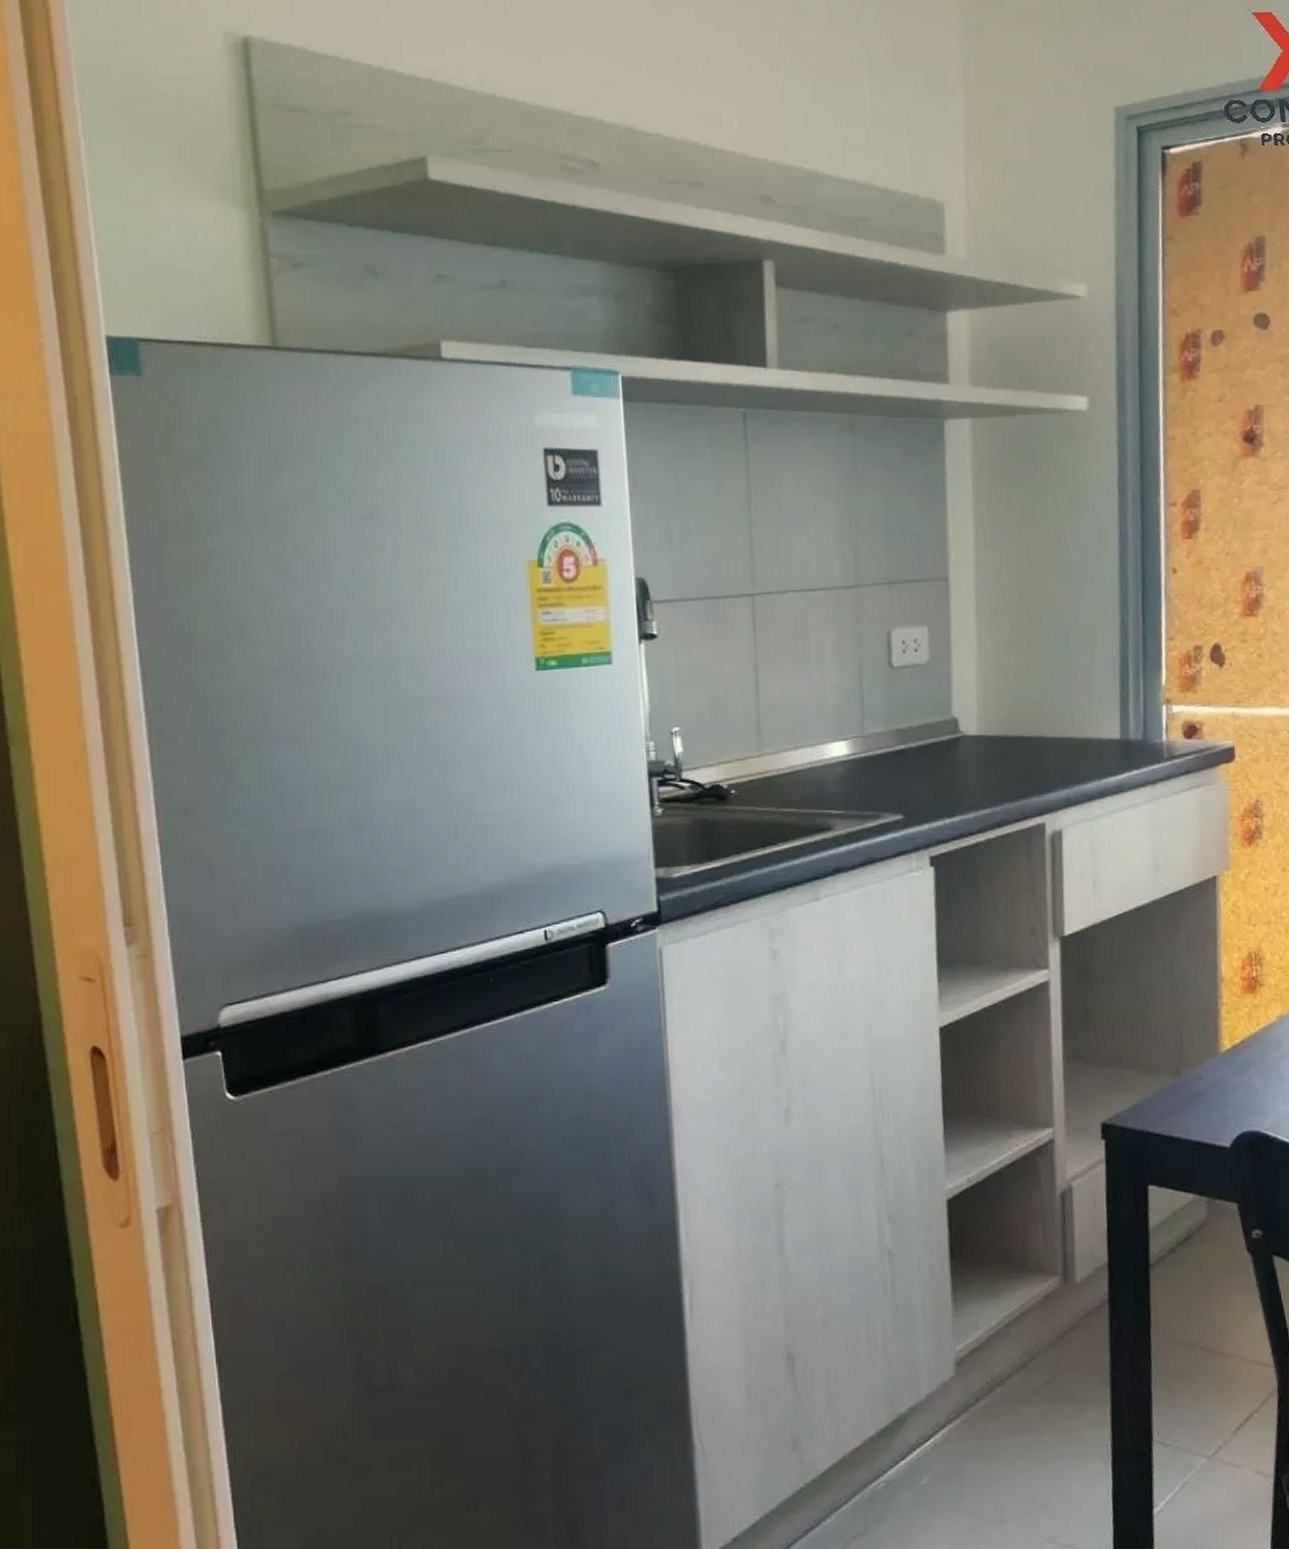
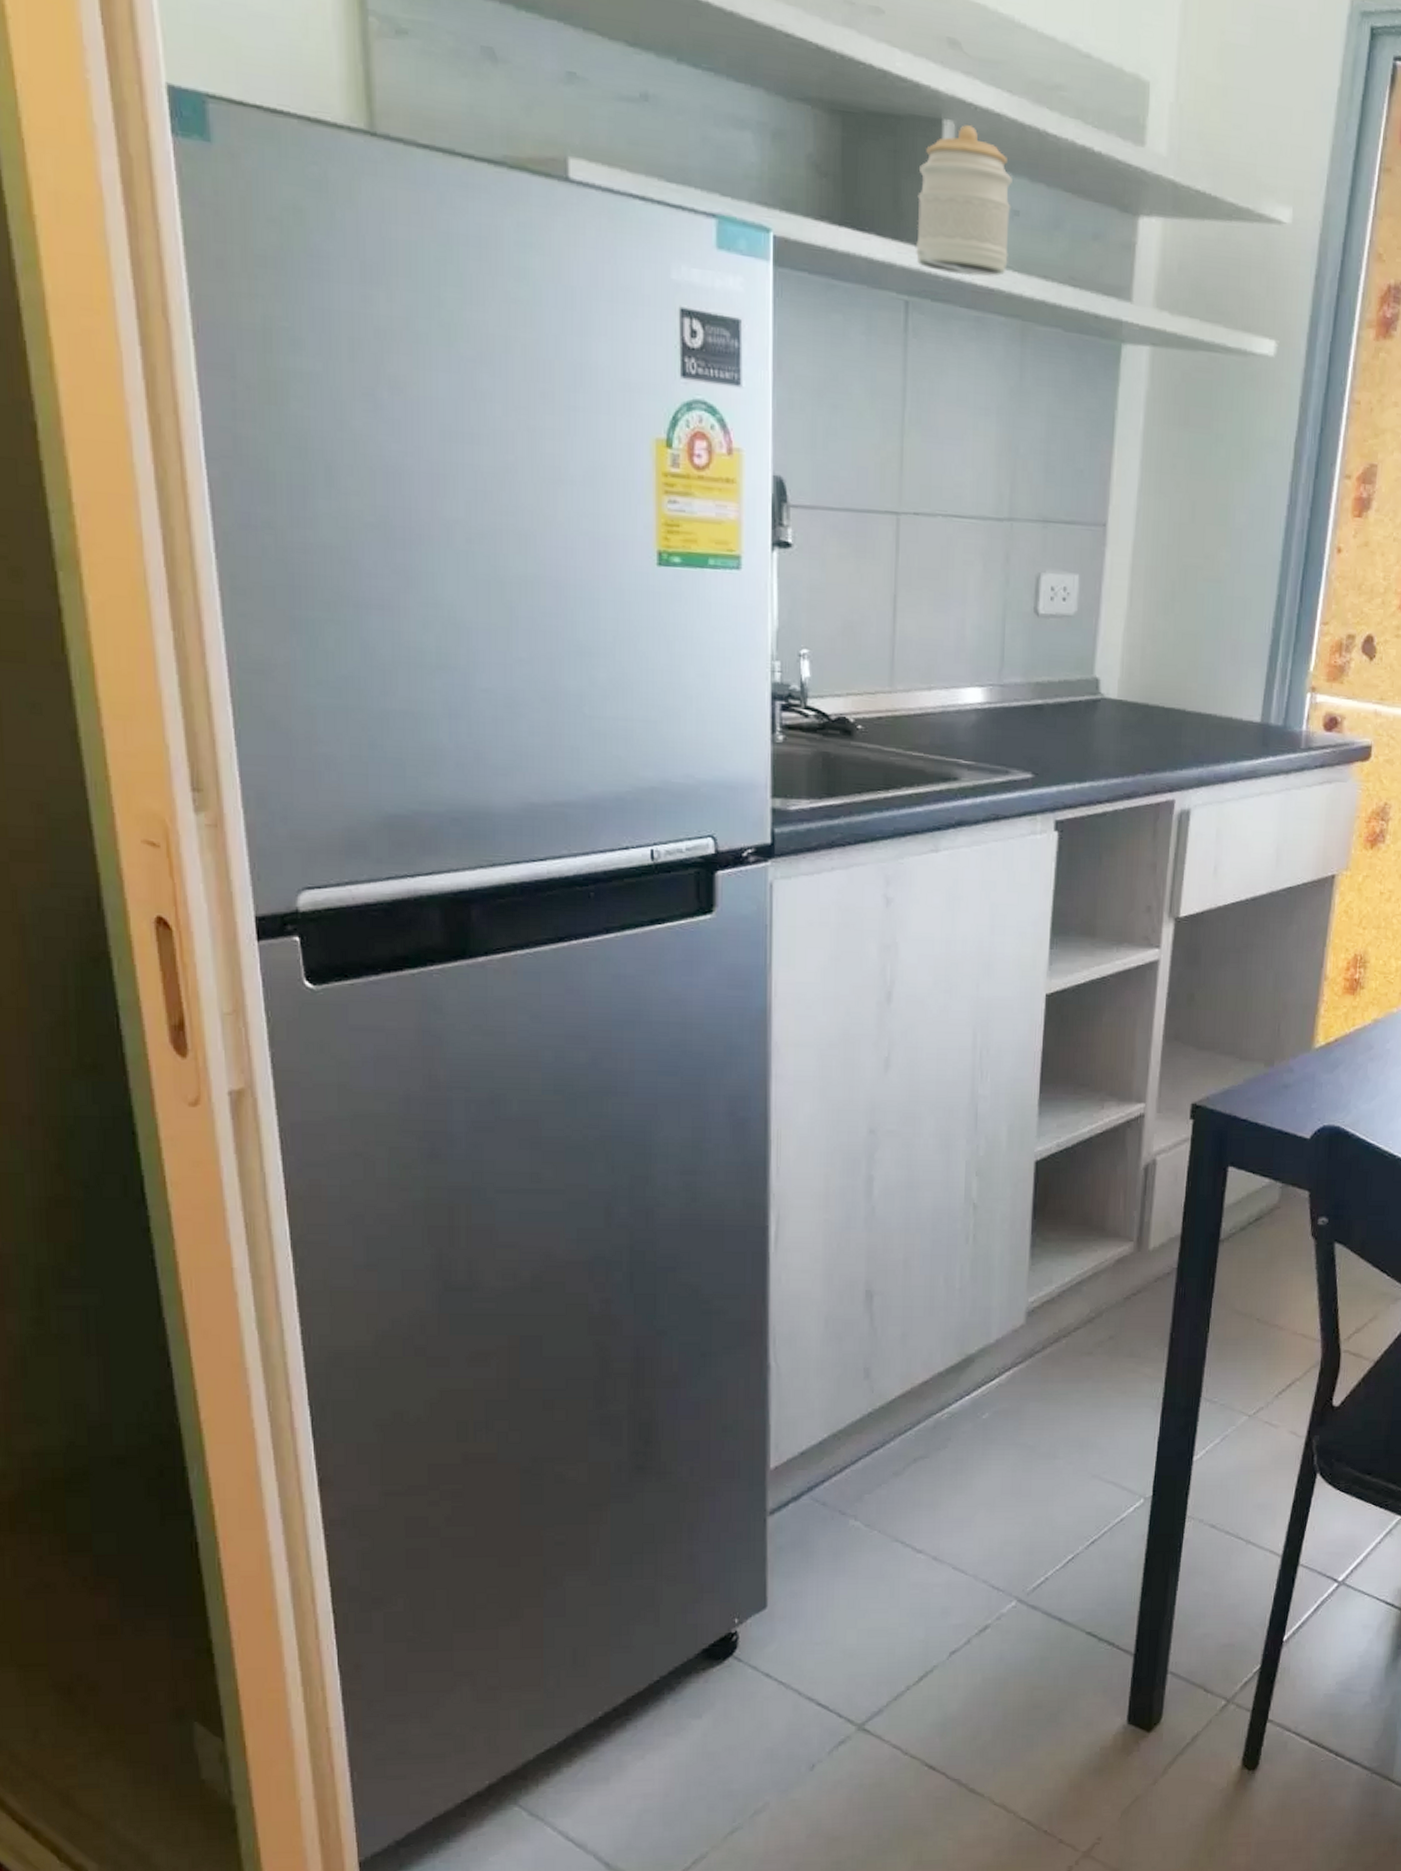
jar: none [746,260,833,385] -> present [916,124,1012,278]

